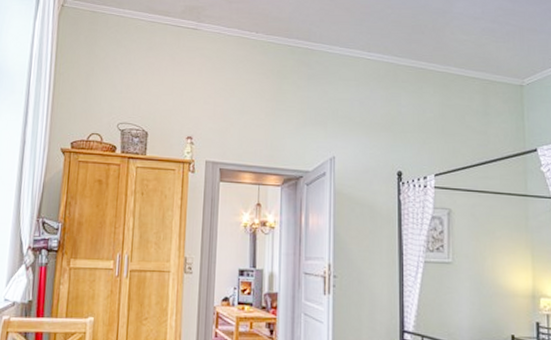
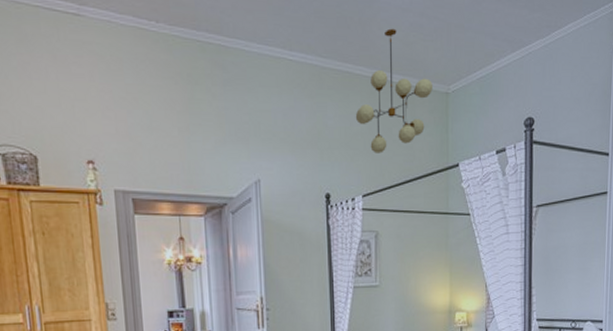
chandelier: none [428,33,507,137] -> present [355,28,434,154]

